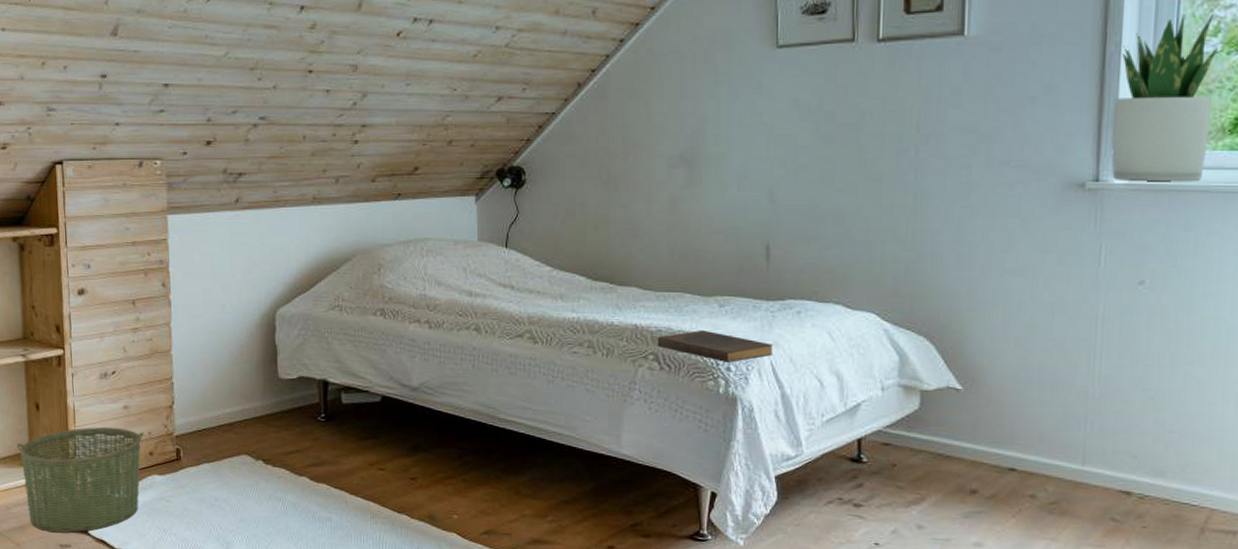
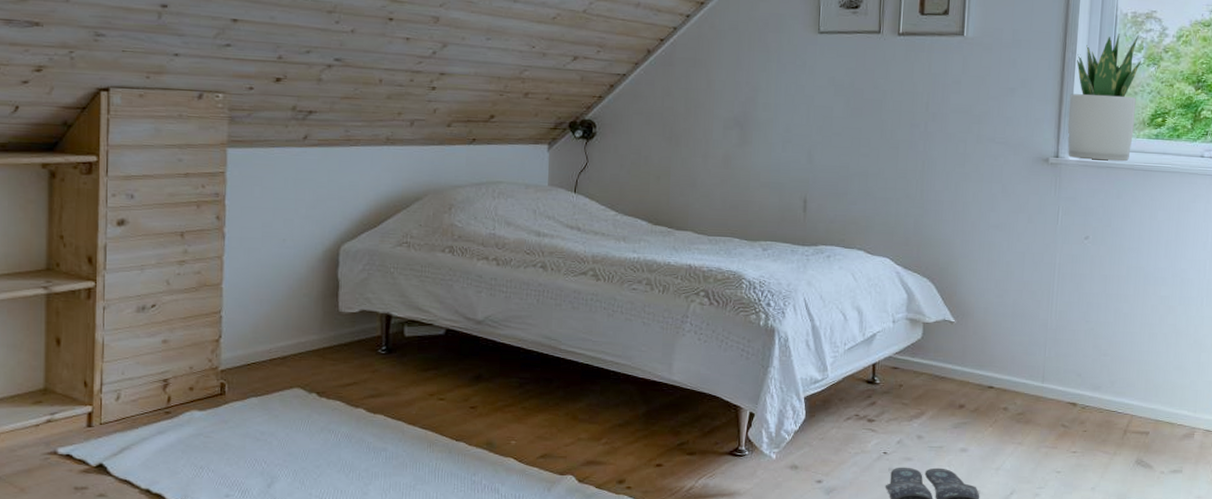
basket: present [16,427,144,533] -> none [29,362,184,475]
book: present [657,329,774,364] -> none [707,270,807,300]

